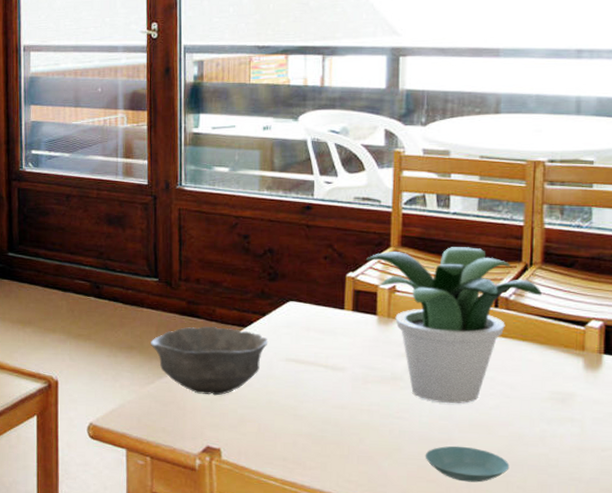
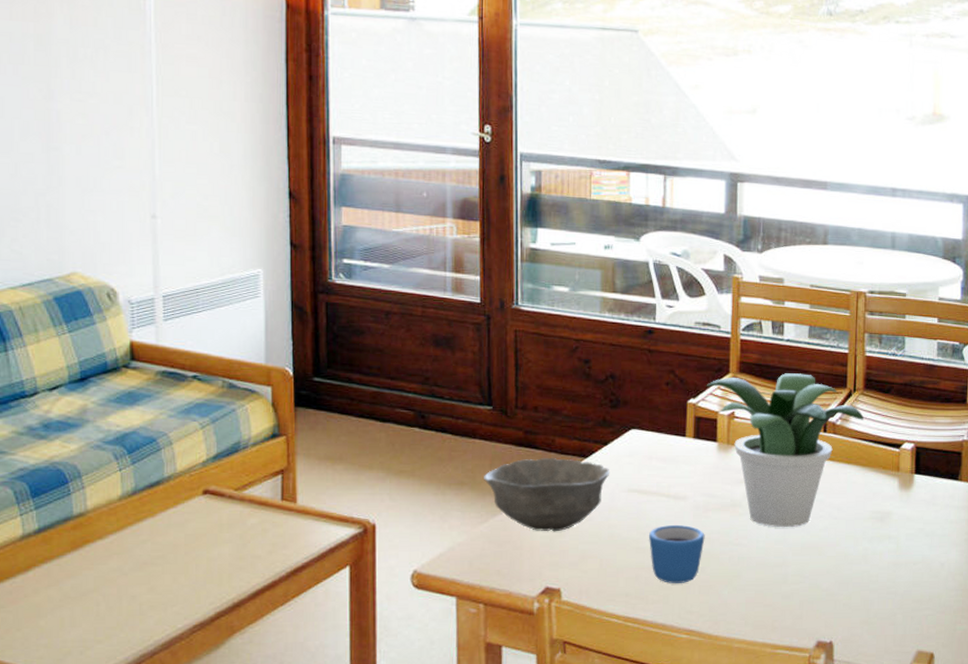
mug: none [307,395,364,452] -> present [649,525,705,583]
saucer: present [425,446,510,483] -> none [762,569,837,604]

